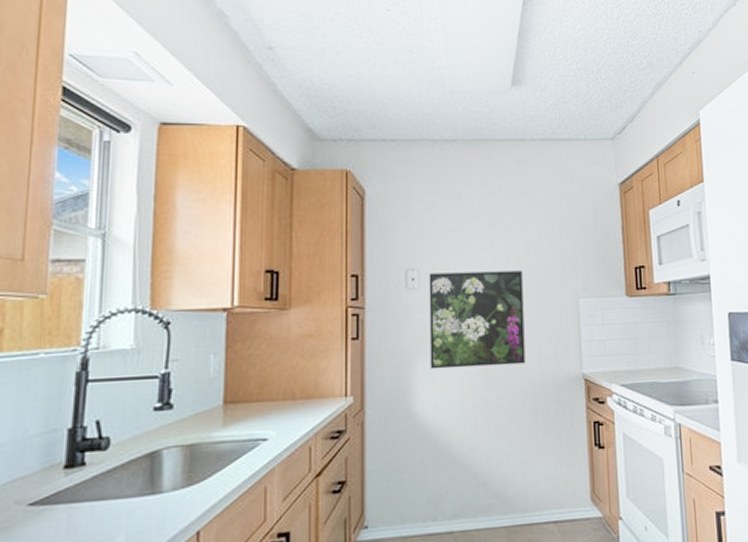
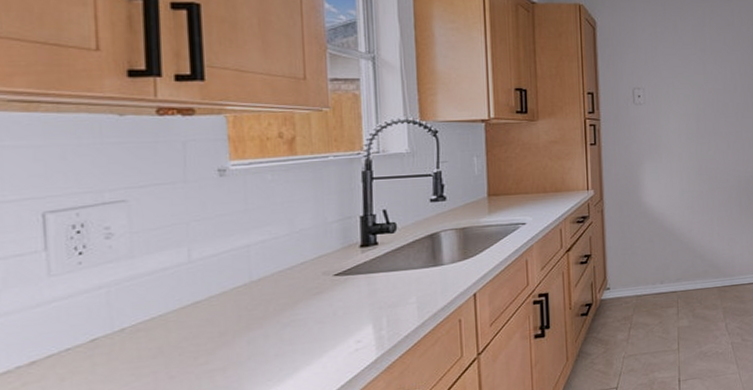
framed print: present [429,270,526,369] -> none [652,90,732,169]

